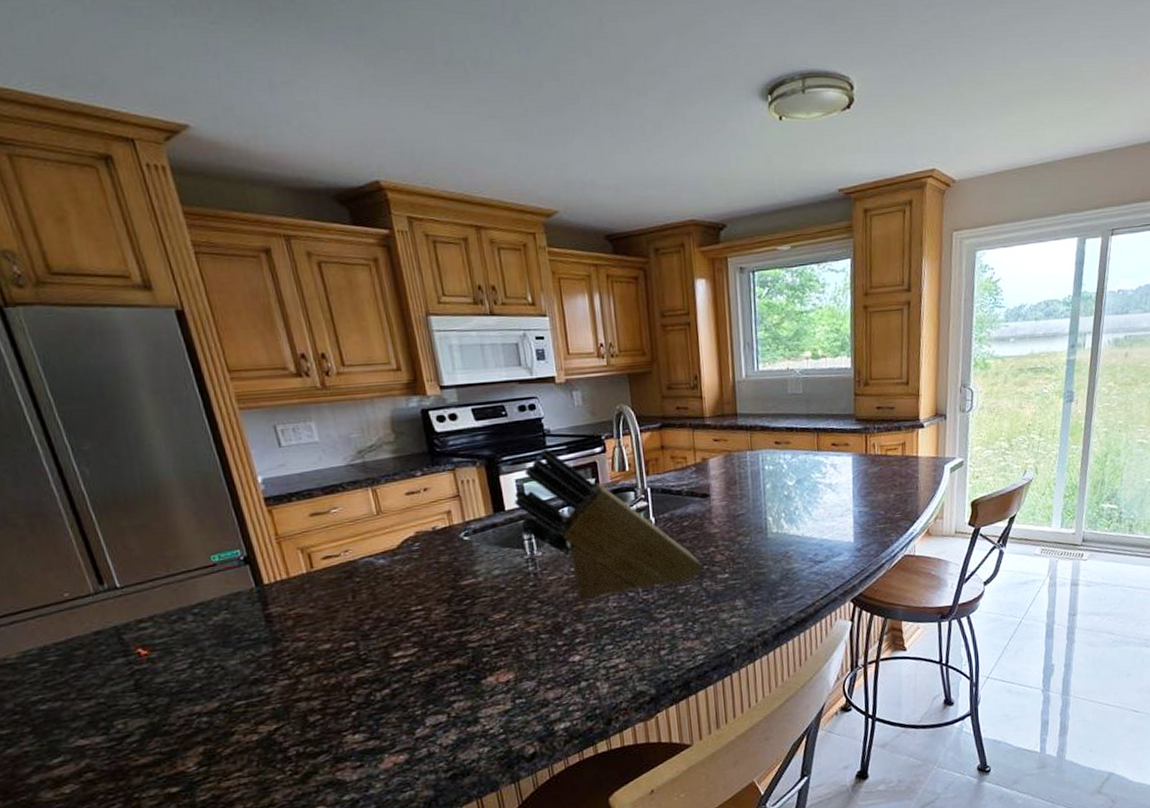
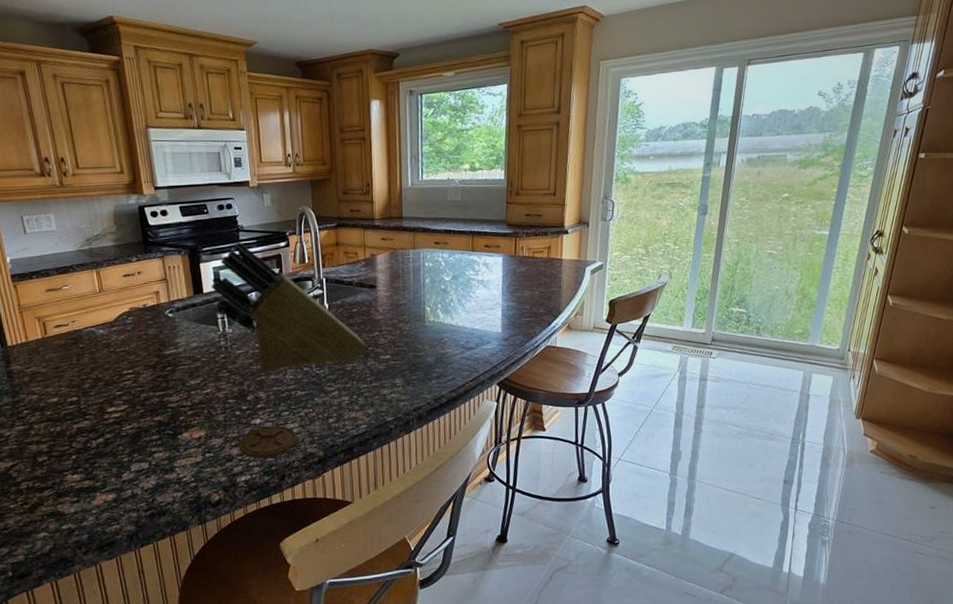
coaster: none [554,661,625,702] -> present [238,425,297,459]

